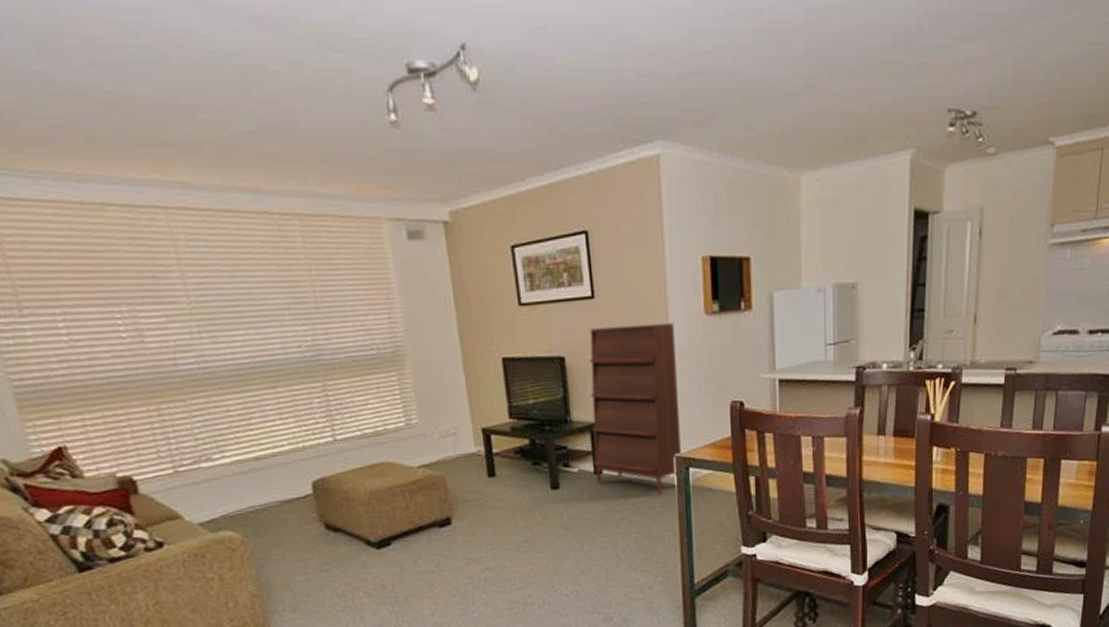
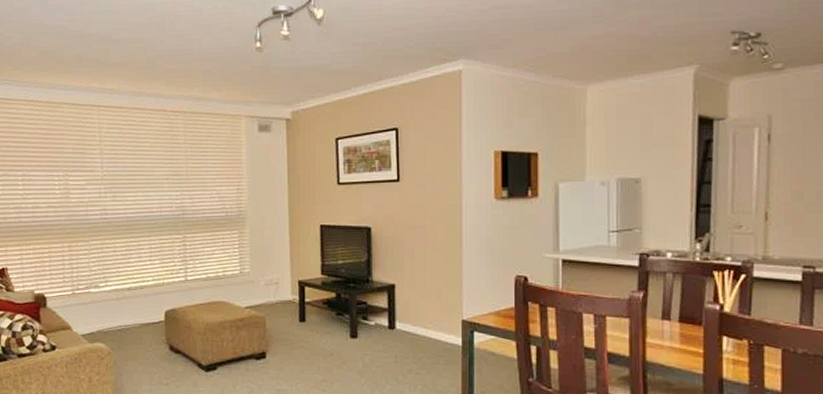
shoe cabinet: present [589,322,681,495] -> none [388,204,467,353]

